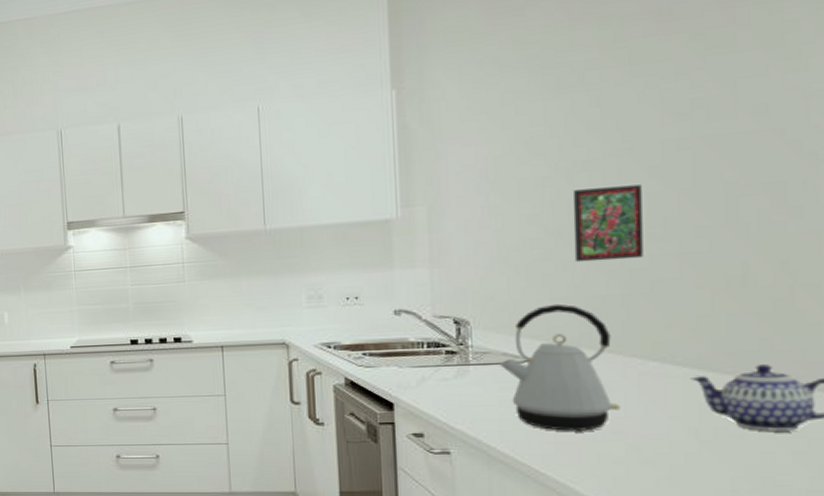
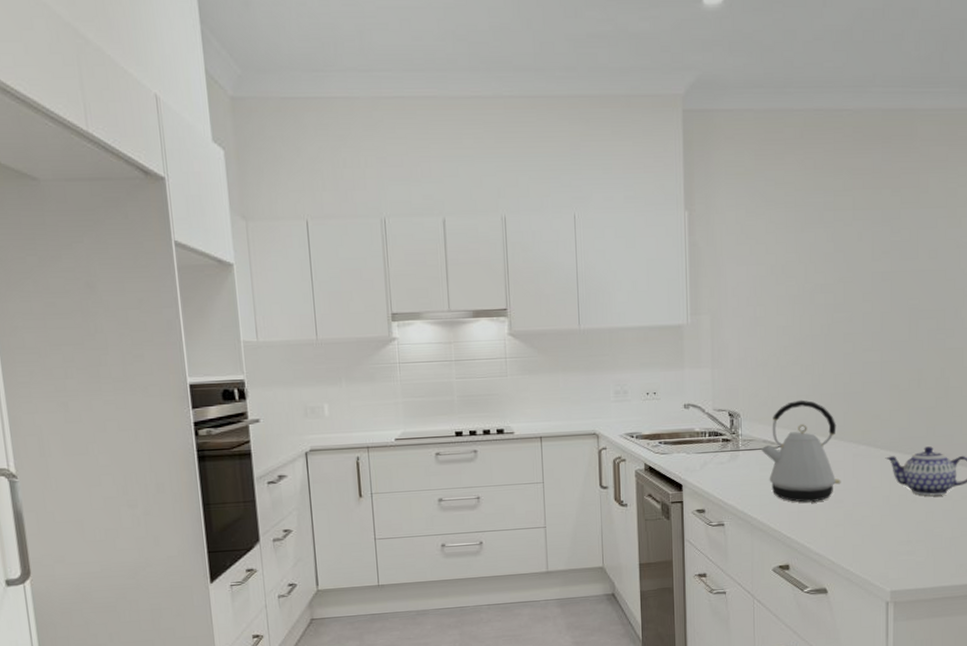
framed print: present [572,184,644,263] -> none [814,306,859,367]

